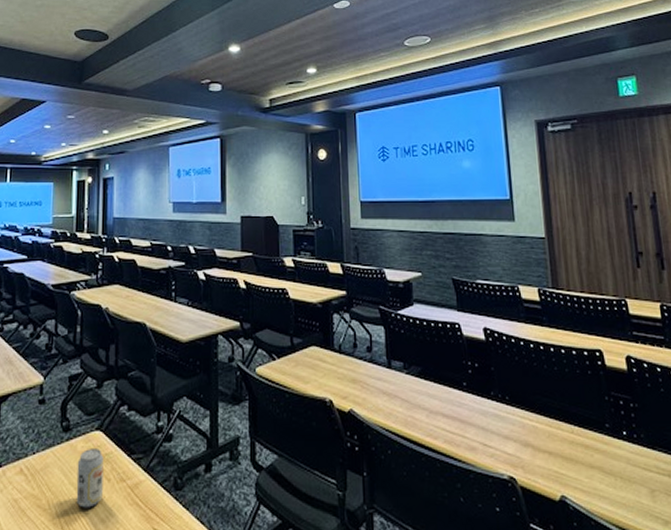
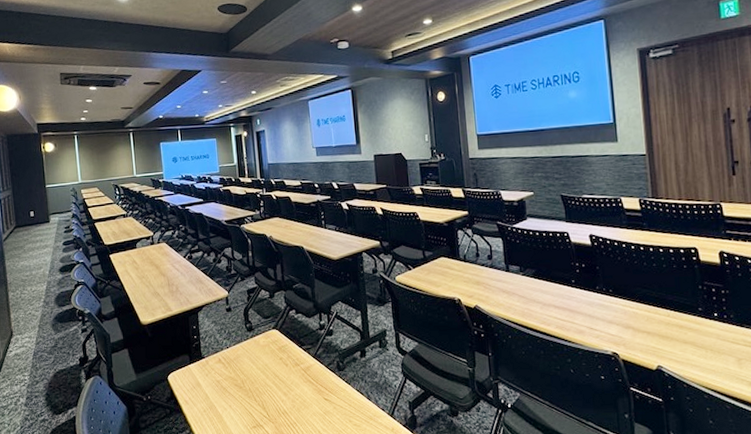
beverage can: present [76,449,104,508] -> none [261,343,283,385]

